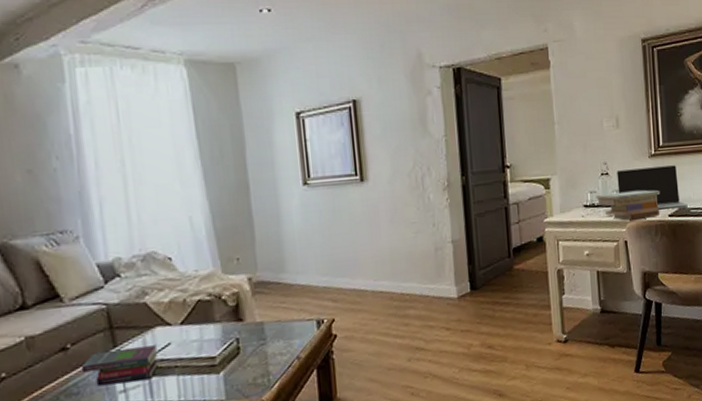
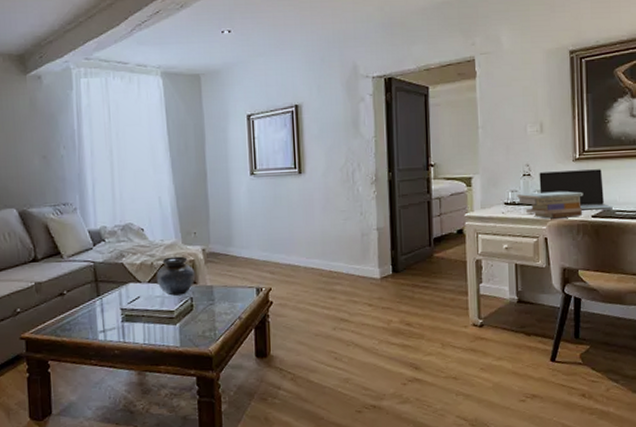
books: present [80,345,159,387] -> none [73,297,130,326]
vase: none [190,288,242,339] -> present [156,256,196,296]

